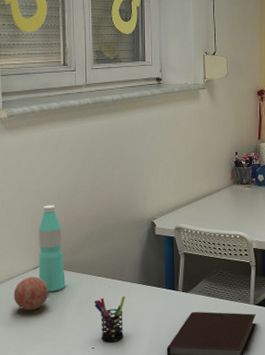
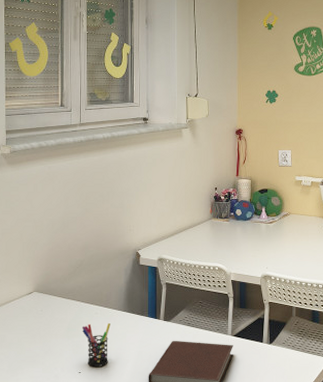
decorative ball: present [13,277,48,311] -> none [9,302,41,334]
water bottle: present [38,205,66,292] -> none [32,234,56,316]

